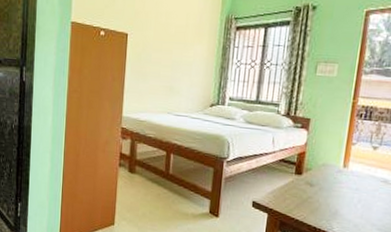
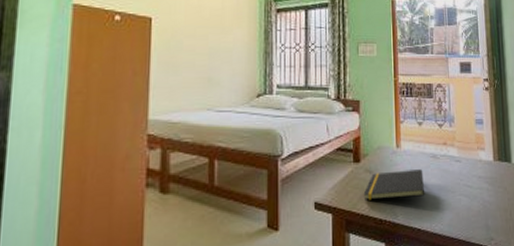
notepad: none [300,186,370,216] -> present [363,169,425,200]

